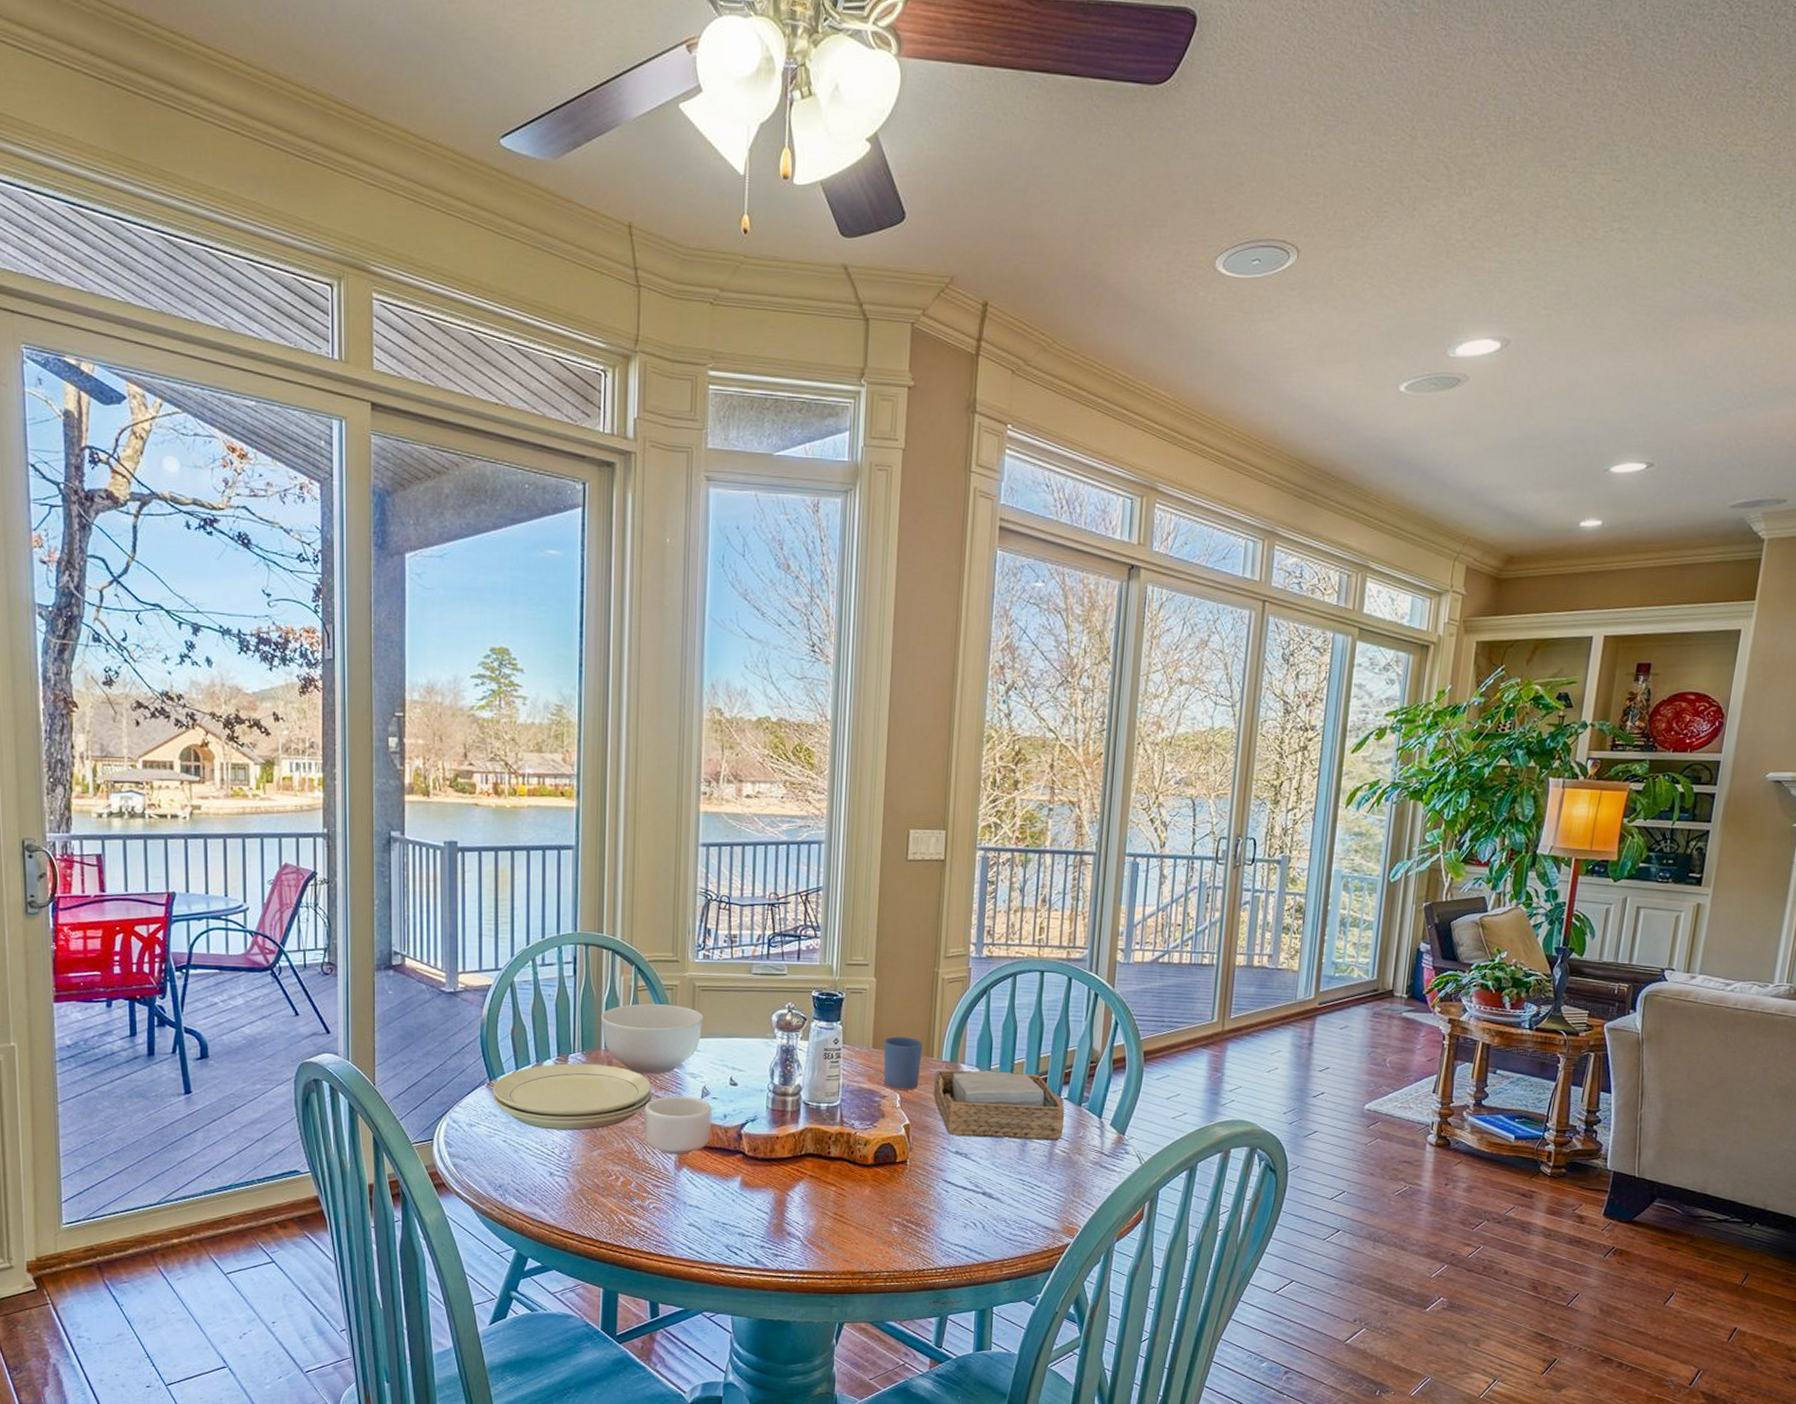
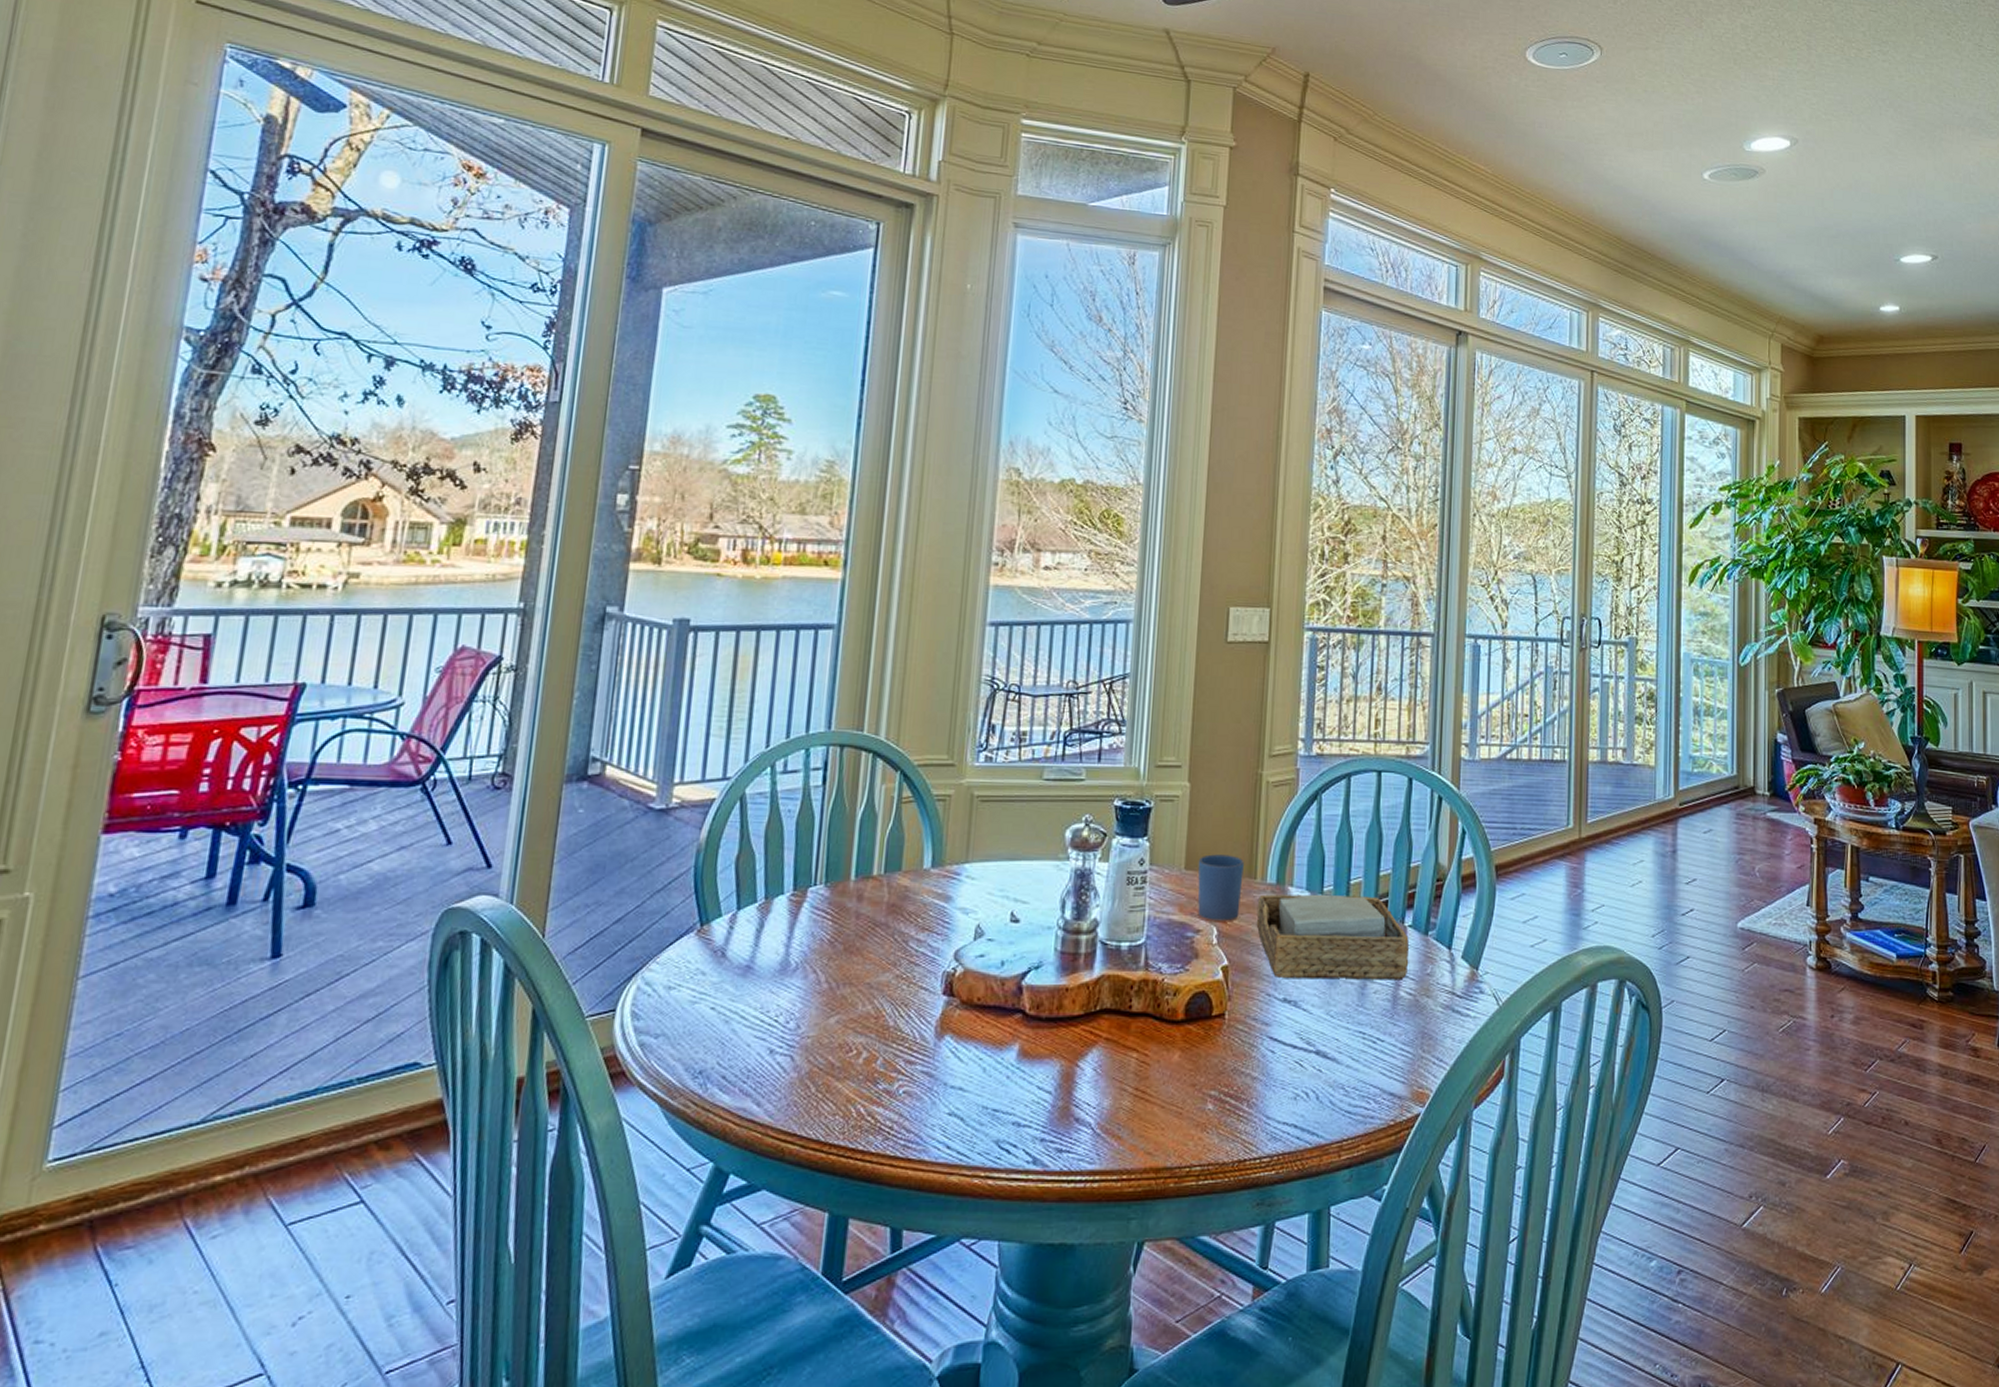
plate: present [493,1063,652,1131] -> none [702,898,911,990]
bowl: present [600,1003,705,1075] -> none [852,819,983,911]
mug: present [644,1095,712,1155] -> none [898,938,987,1018]

